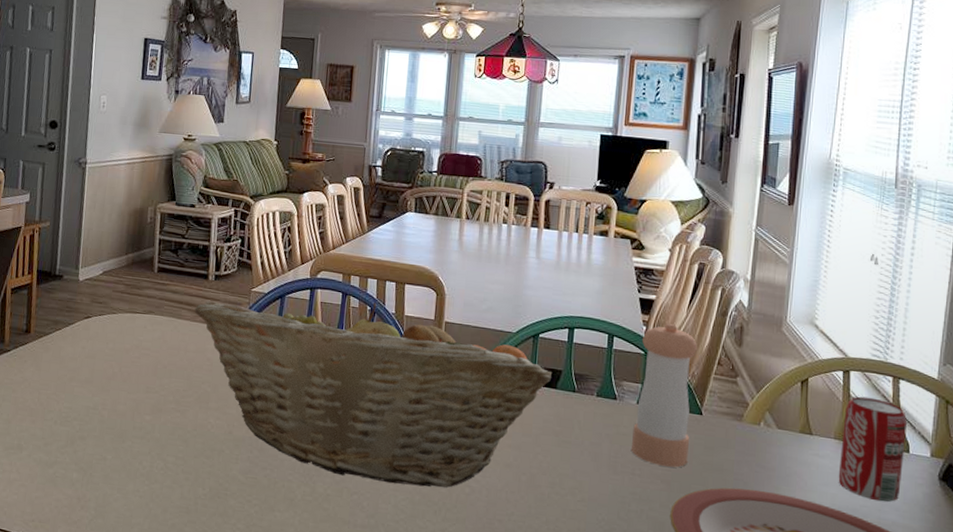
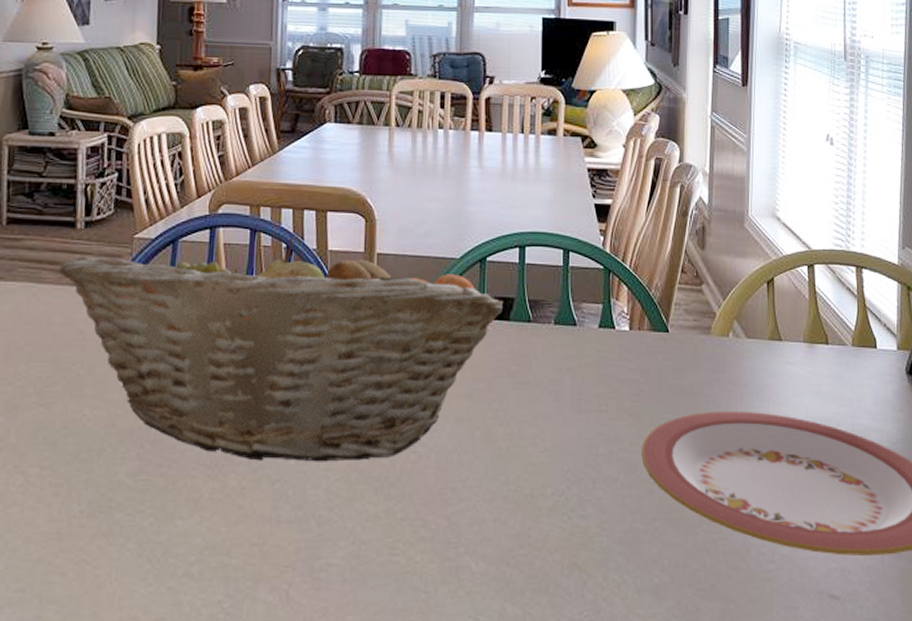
pepper shaker: present [632,323,698,468] -> none [596,230,660,397]
beverage can: present [838,396,908,502] -> none [810,291,873,406]

